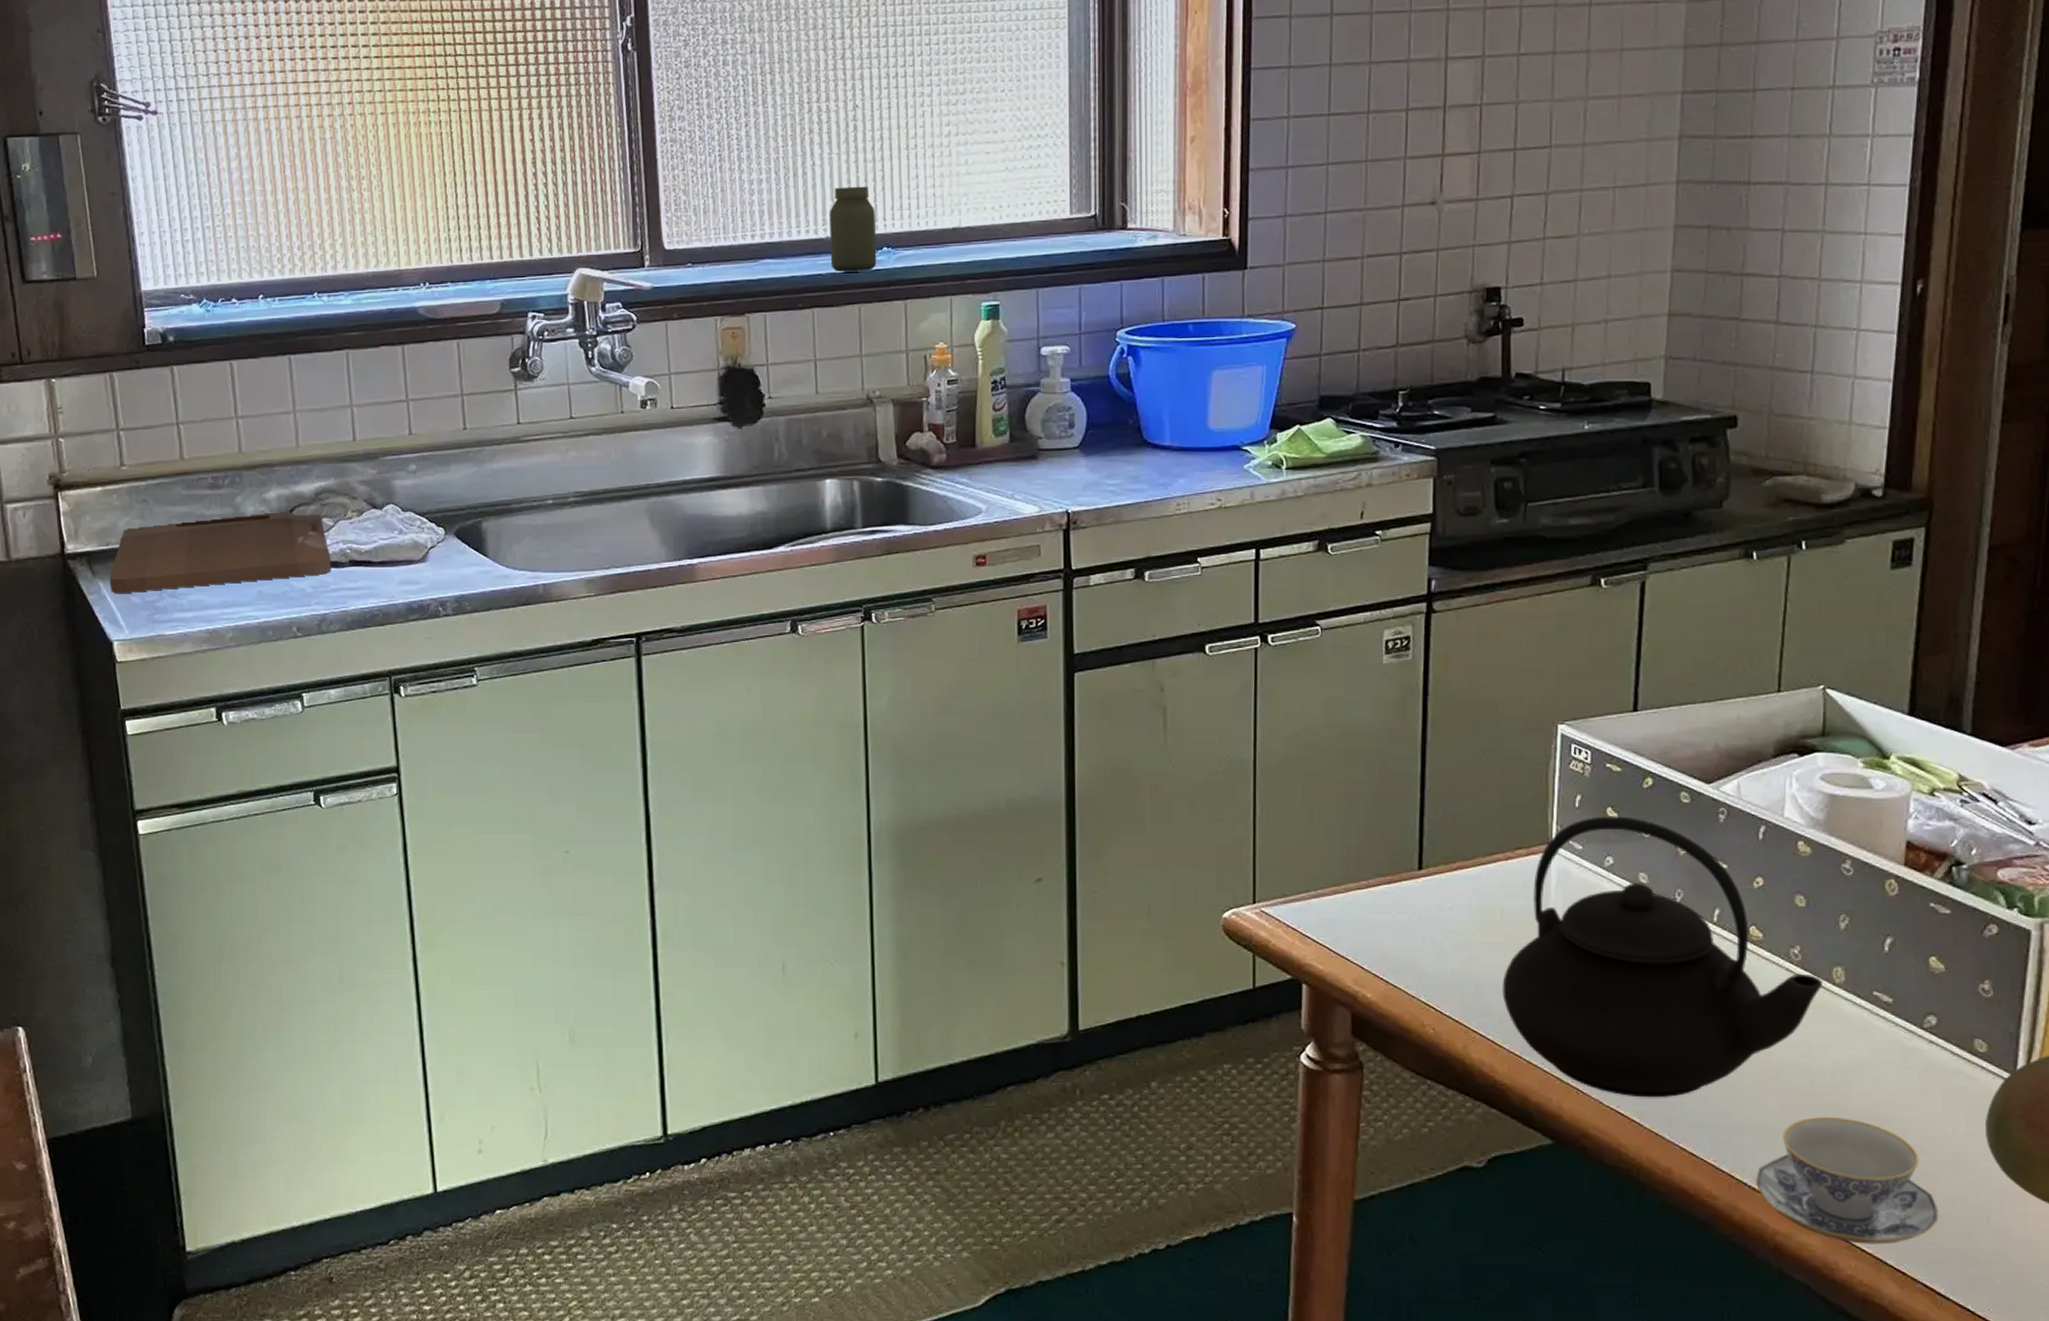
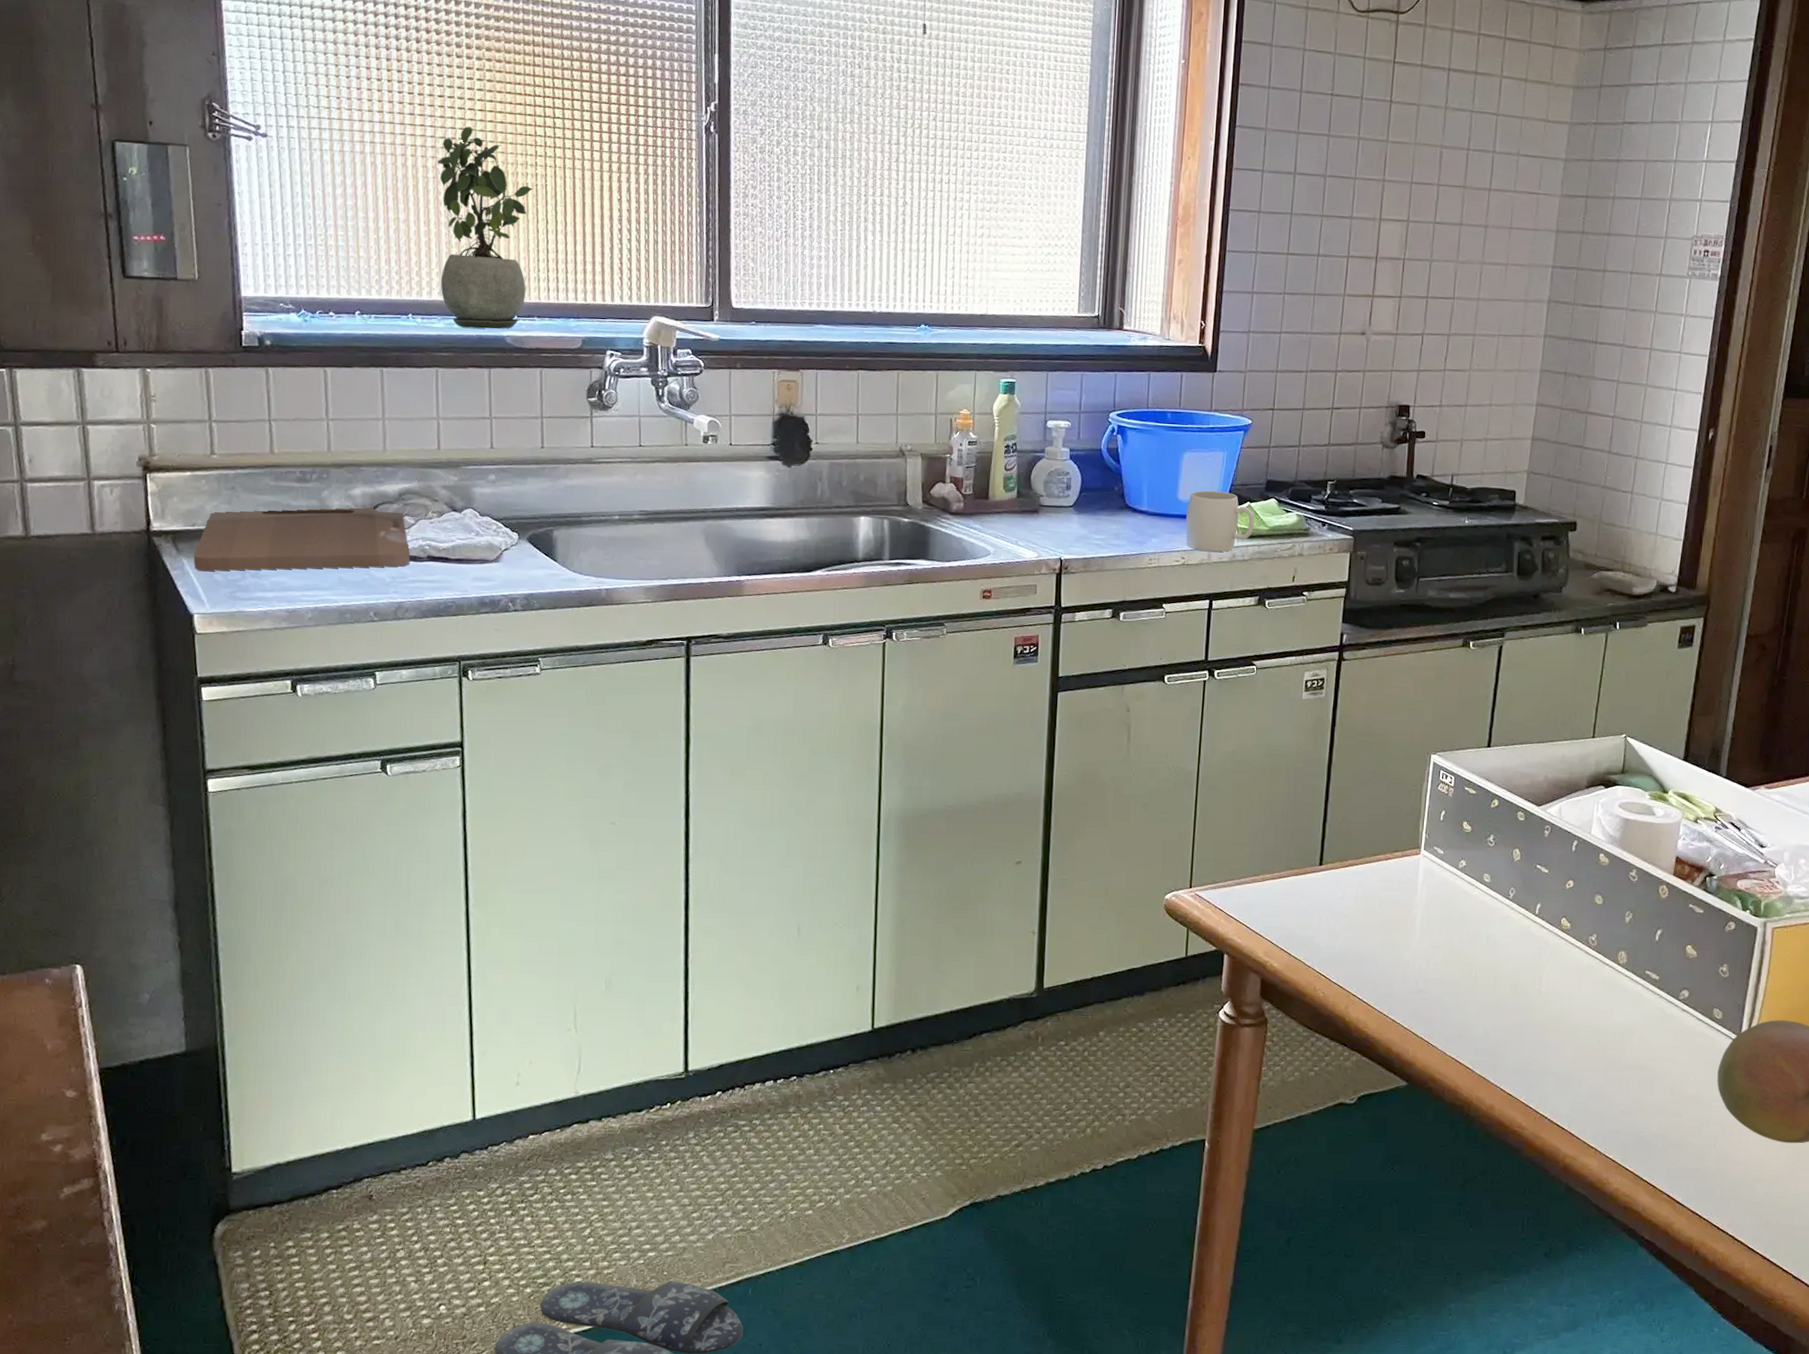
potted plant: none [335,77,437,302] -> present [438,127,533,330]
jar: present [829,186,877,273] -> none [876,270,916,344]
mug: none [1219,414,1308,490] -> present [1185,490,1255,552]
teapot: present [1502,816,1824,1098] -> none [1377,828,1611,1050]
teacup: present [1756,1117,1939,1245] -> none [1554,1066,1681,1165]

